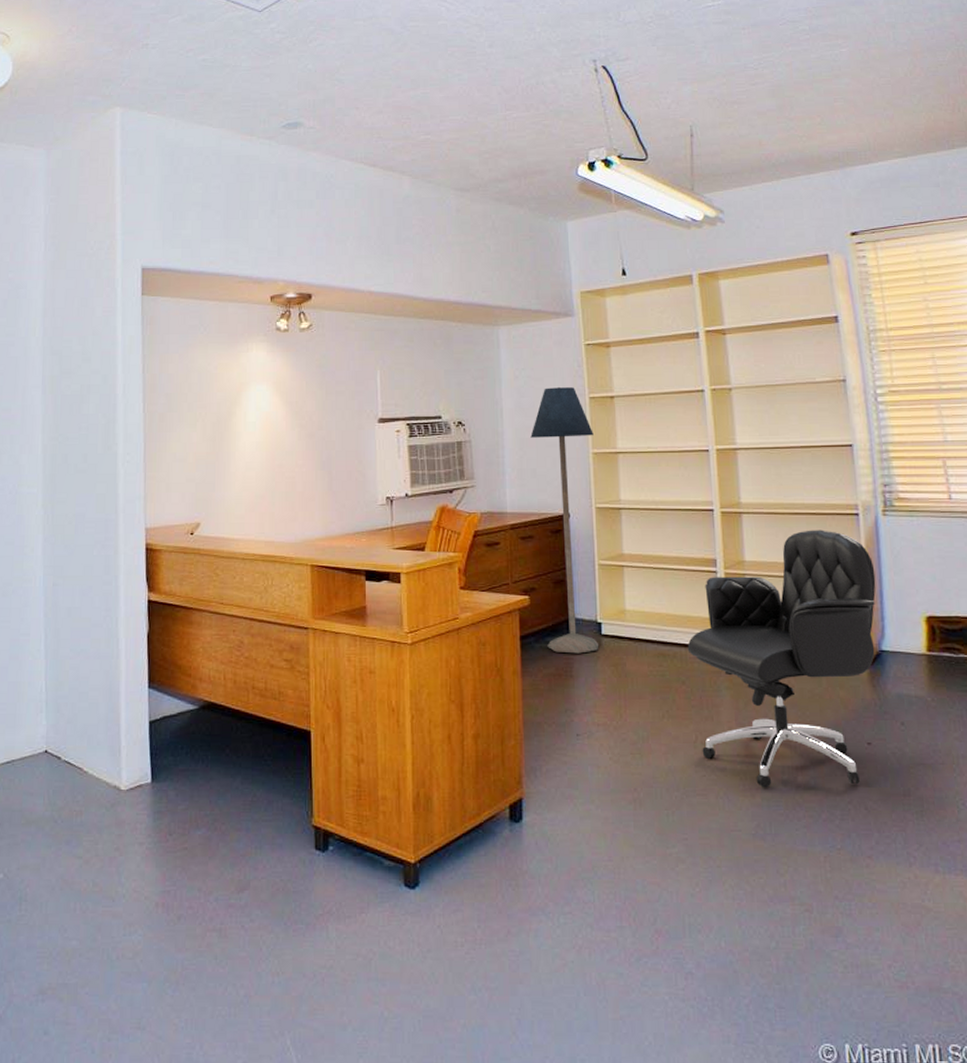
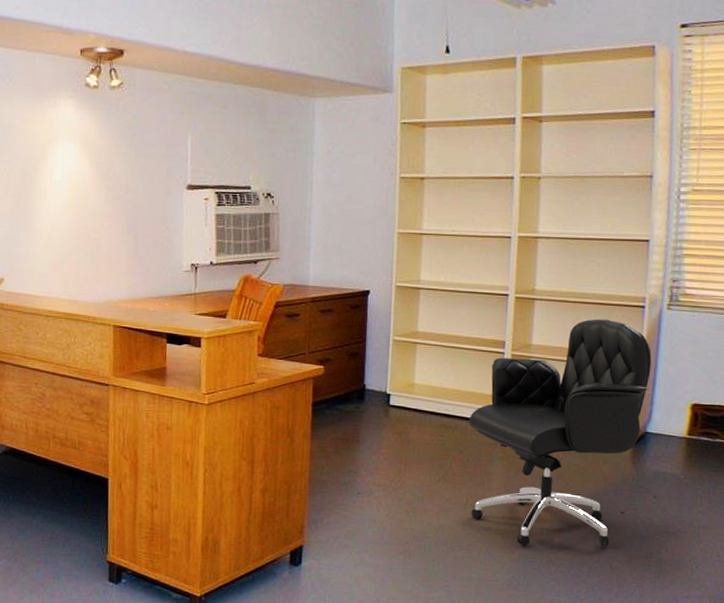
floor lamp: present [530,386,599,654] -> none [337,164,401,421]

